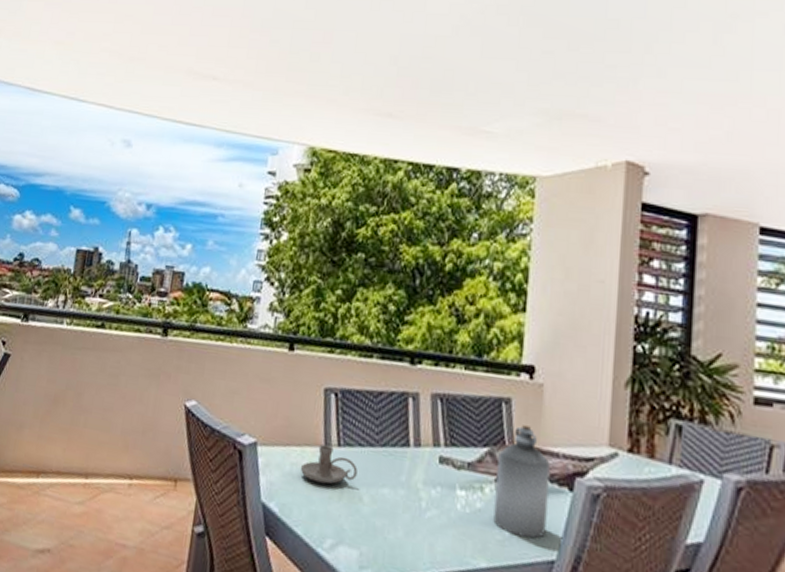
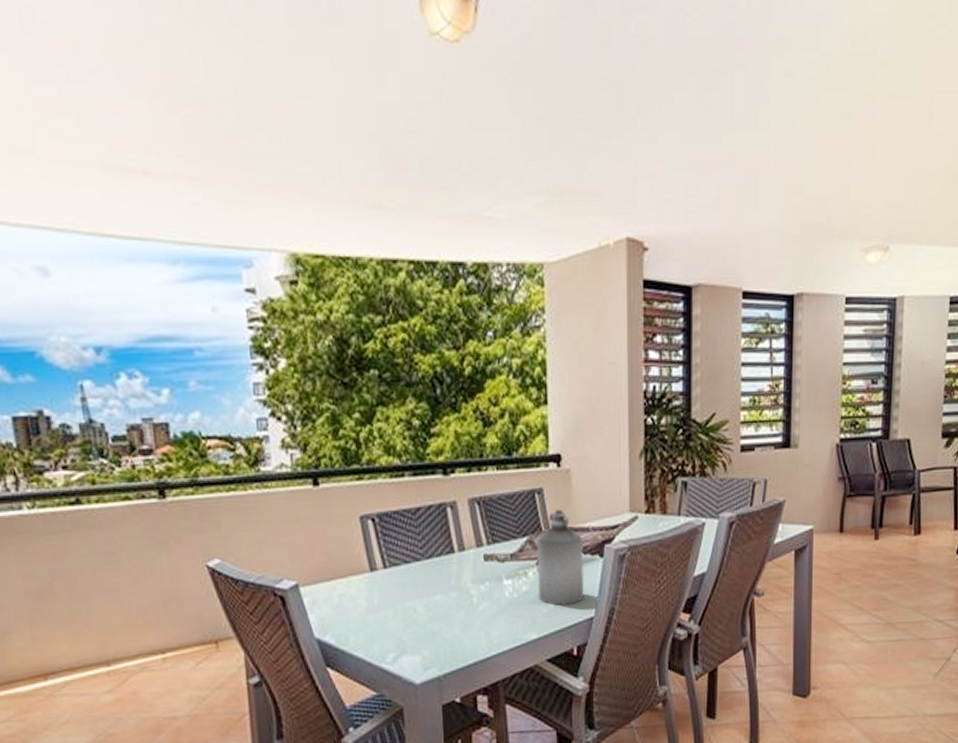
candle holder: present [300,444,358,485] -> none [349,569,408,607]

